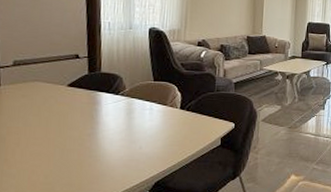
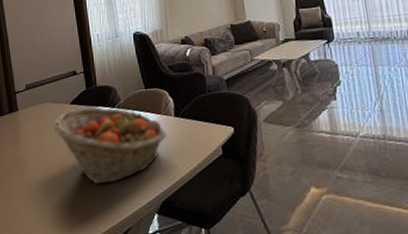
fruit basket: none [44,92,170,164] -> present [53,107,167,185]

